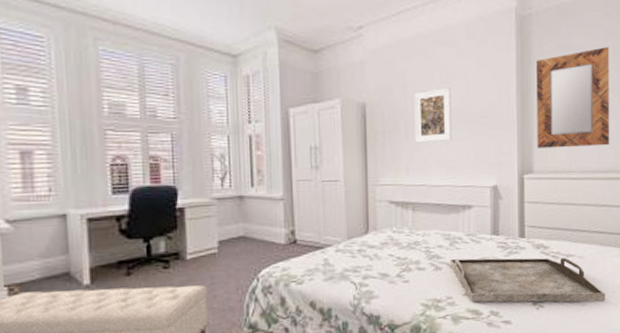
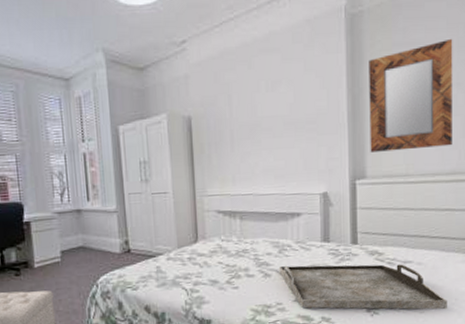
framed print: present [414,87,452,143] -> none [239,95,278,153]

